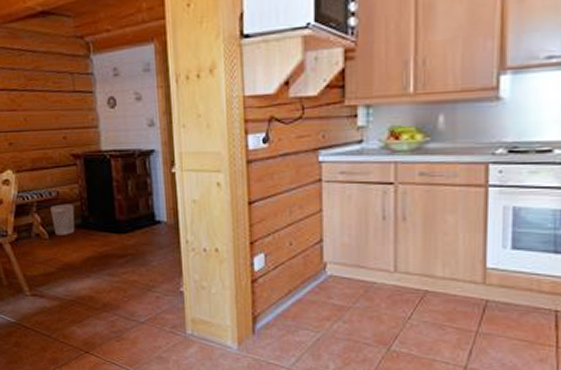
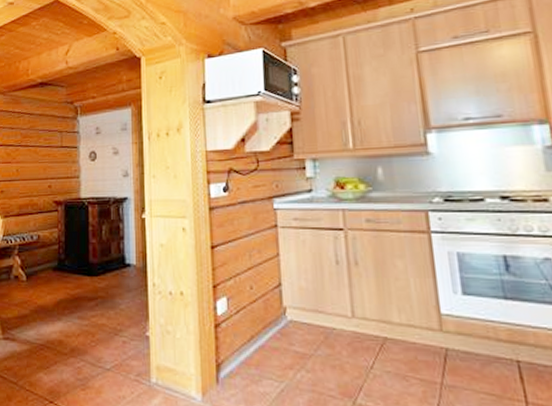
wastebasket: present [50,204,75,235] -> none [30,247,52,277]

